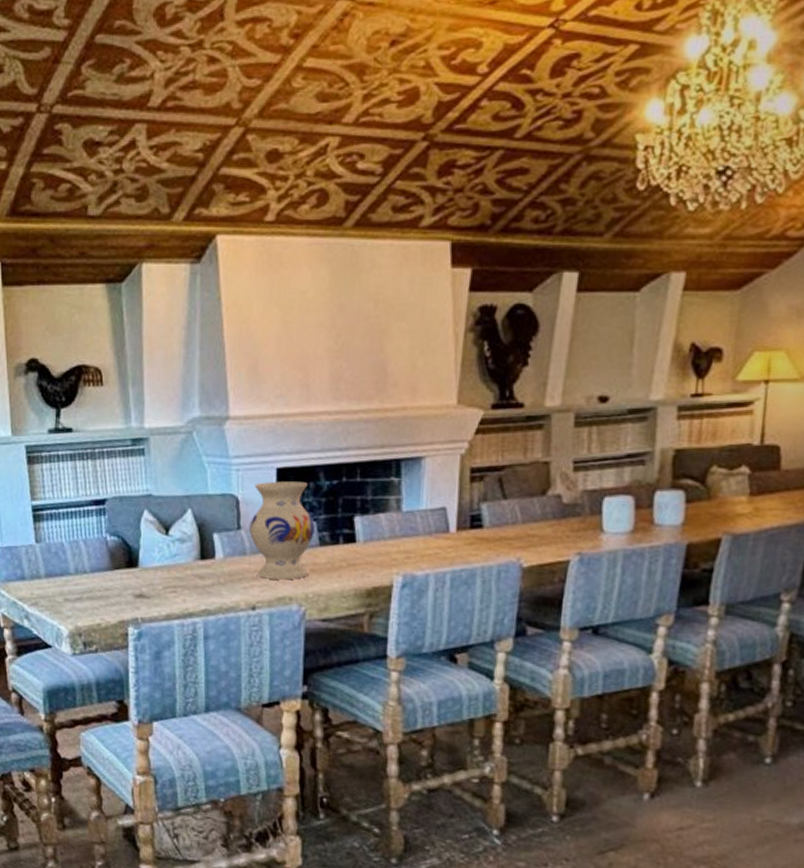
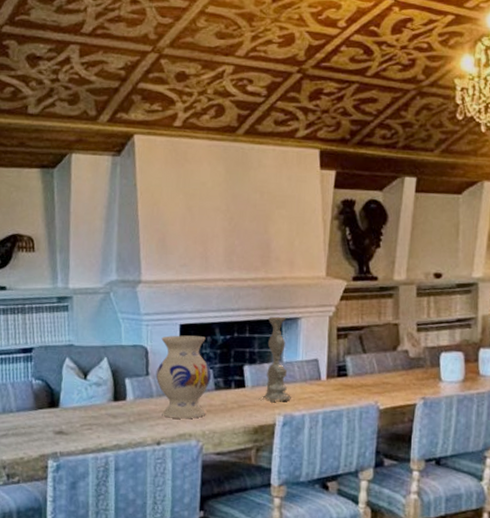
candlestick: none [375,456,412,560] -> present [260,316,291,403]

